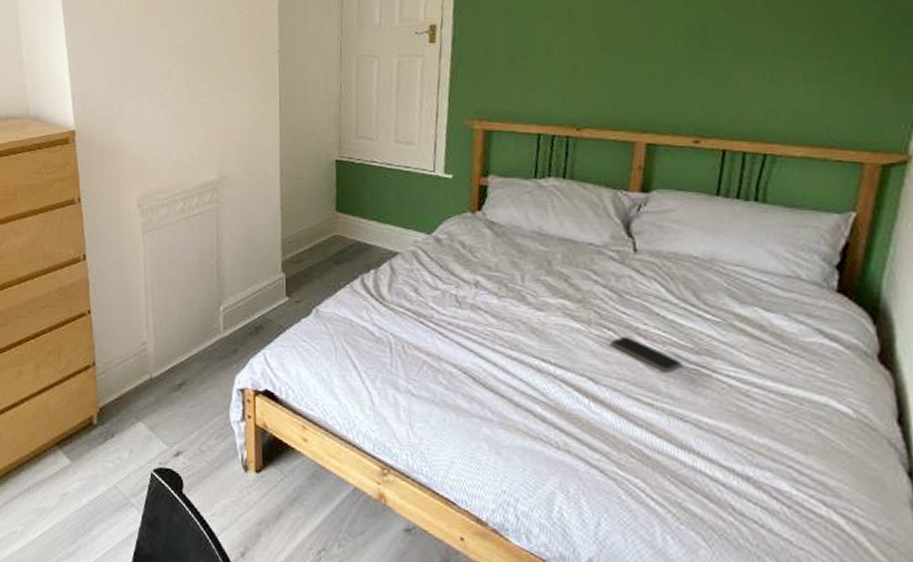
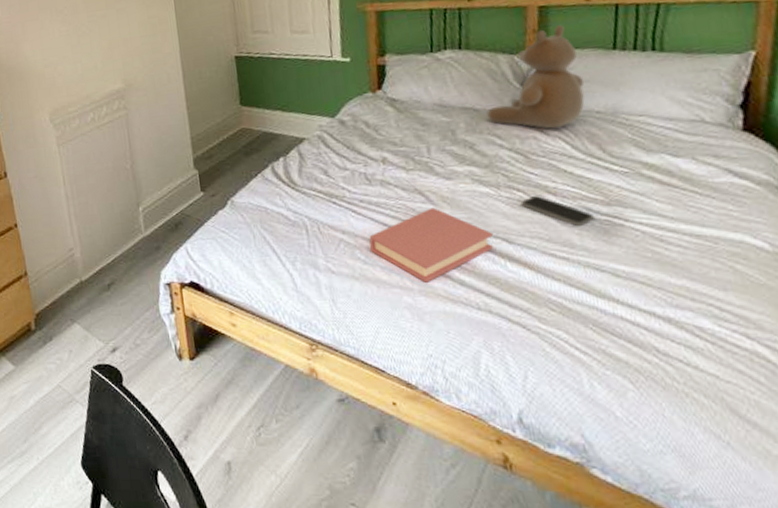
book: none [452,338,579,415] -> present [369,207,493,283]
stuffed bear: none [585,164,685,270] -> present [486,24,585,129]

